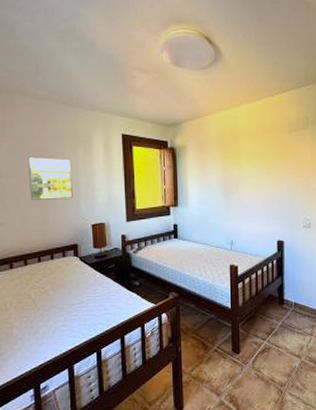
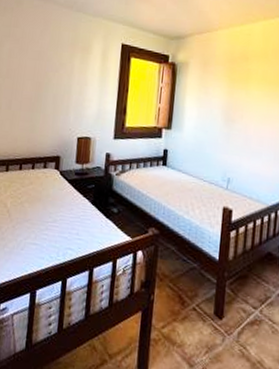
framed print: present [27,157,73,200] -> none [22,60,67,107]

